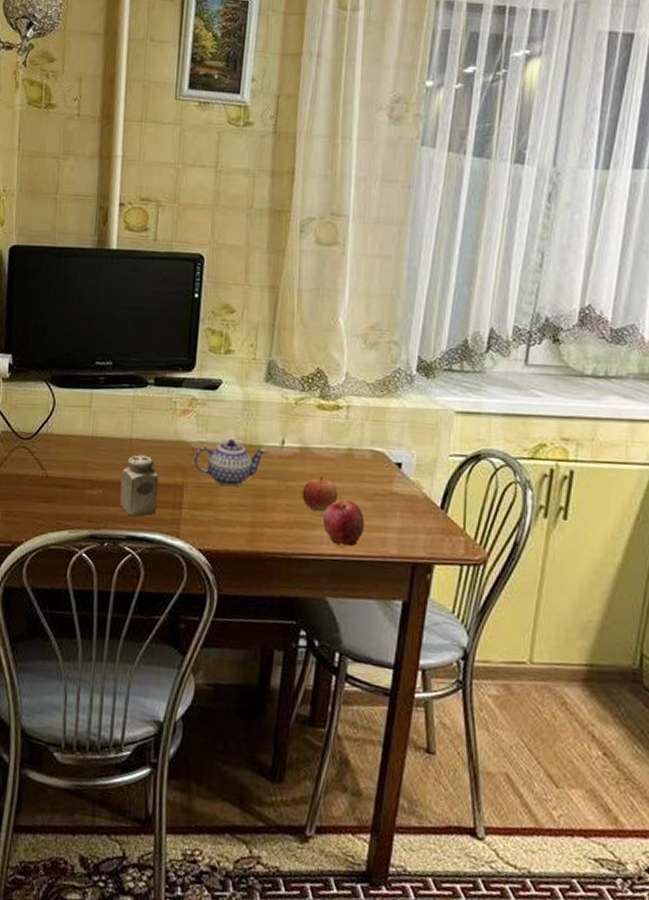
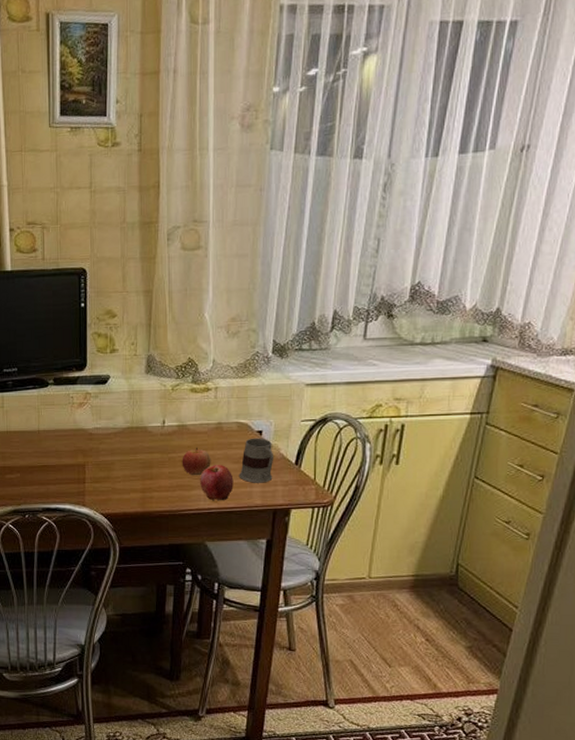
salt shaker: present [120,455,159,517] -> none [34,443,65,493]
teapot: present [194,438,267,487] -> none [92,423,151,462]
mug: none [371,471,416,529] -> present [239,438,274,483]

